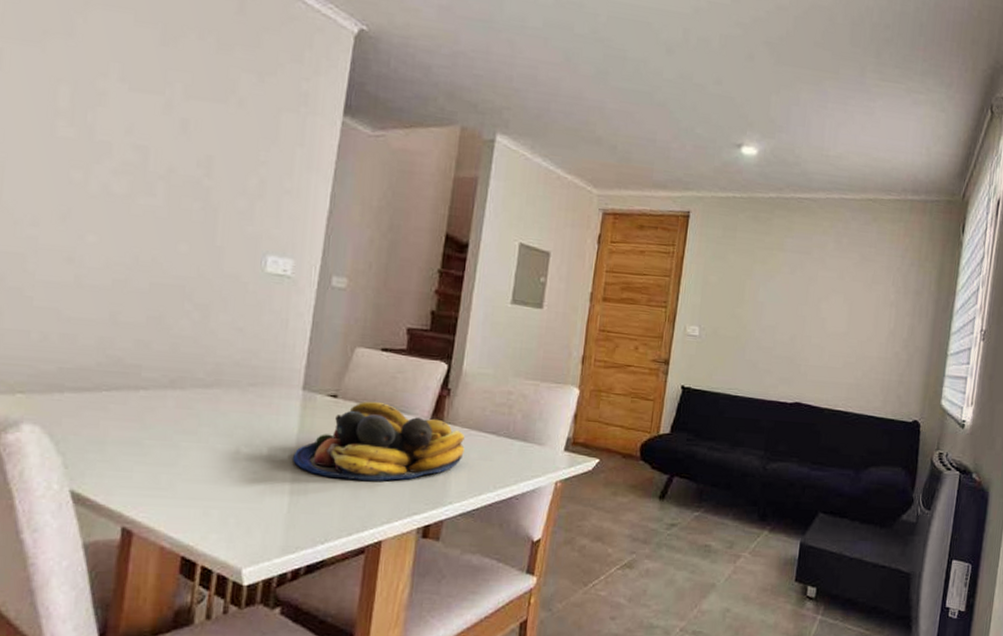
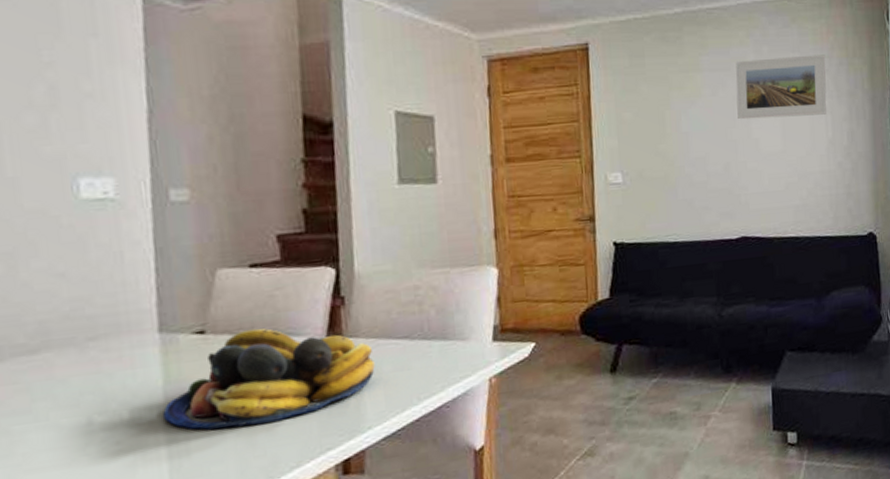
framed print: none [810,247,899,307] -> present [736,54,827,120]

